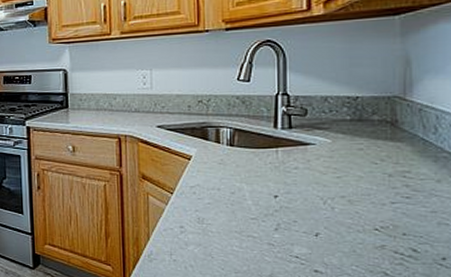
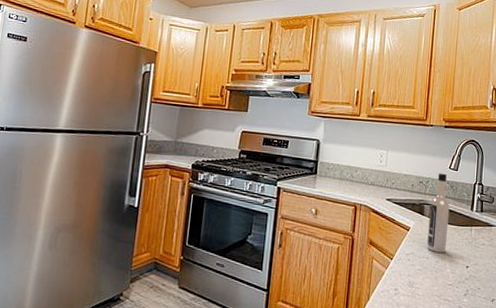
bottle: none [215,87,244,182] -> present [427,173,450,253]

